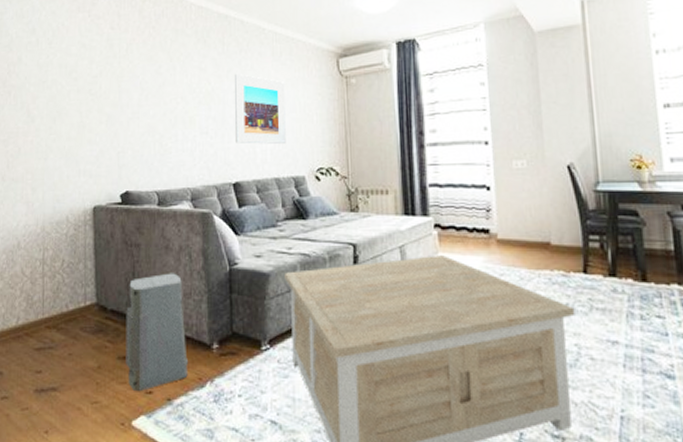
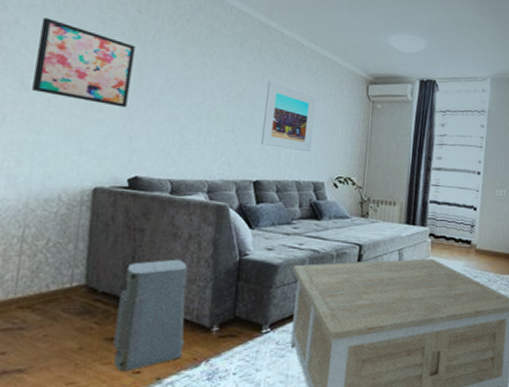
wall art: none [37,51,112,125] -> present [32,17,135,108]

